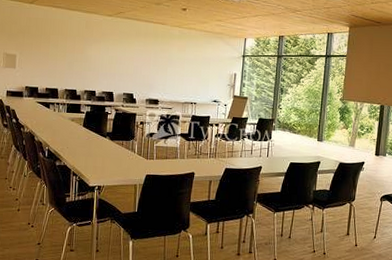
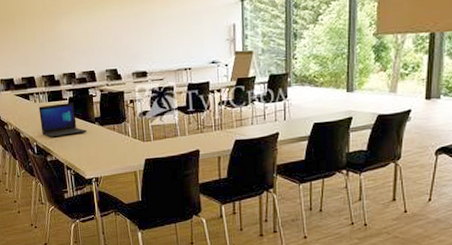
laptop: none [55,115,97,145] -> present [38,102,87,138]

